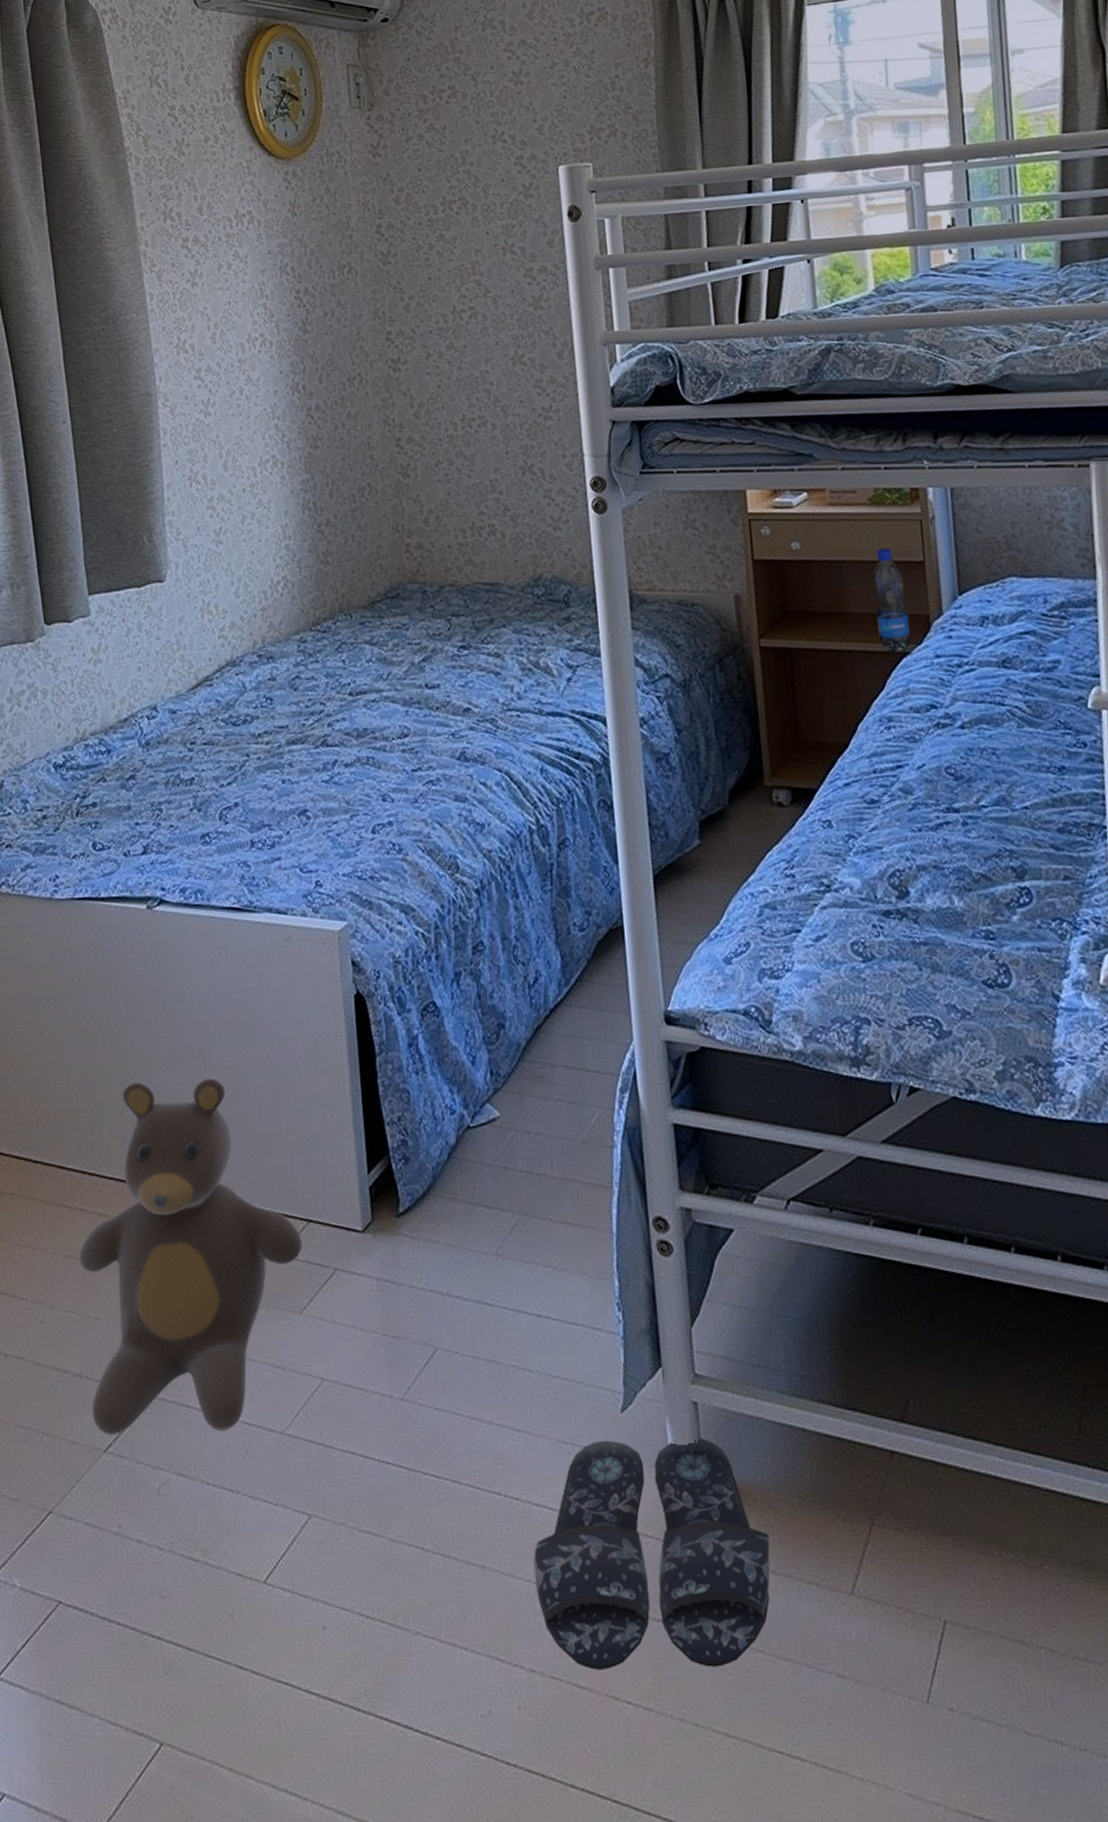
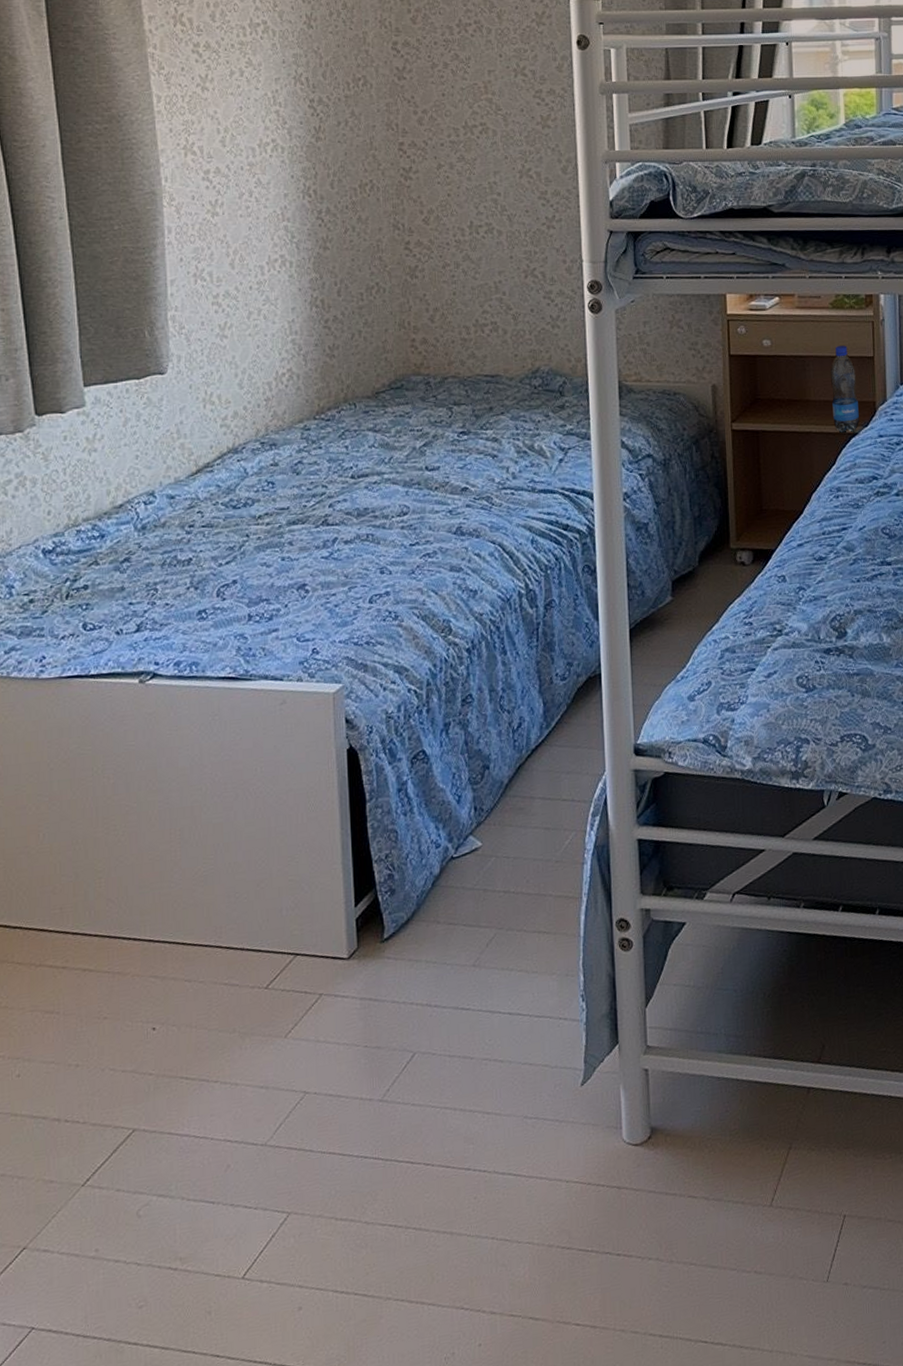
teddy bear: present [78,1078,303,1435] -> none [59,835,289,1170]
slippers: present [534,1437,770,1670] -> none [498,1098,705,1303]

